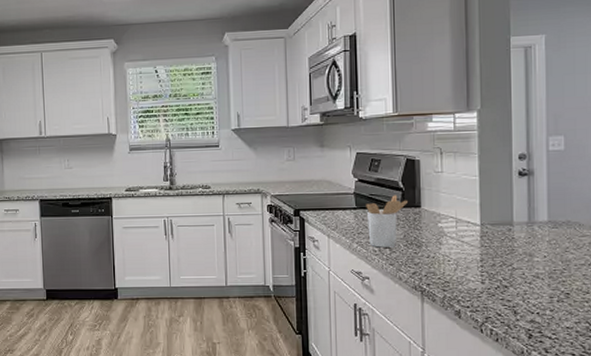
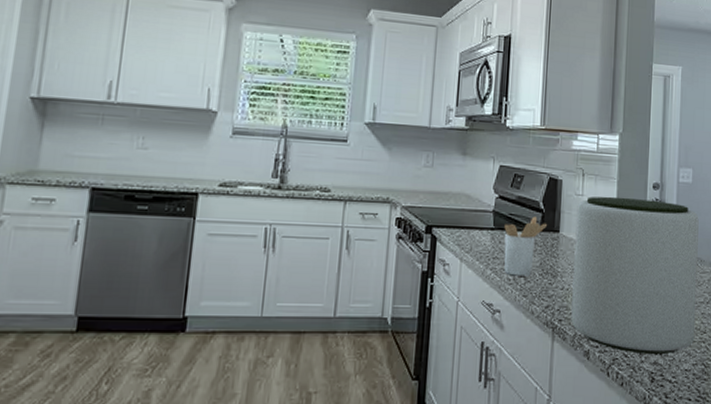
plant pot: none [437,170,576,313] -> present [571,196,699,354]

